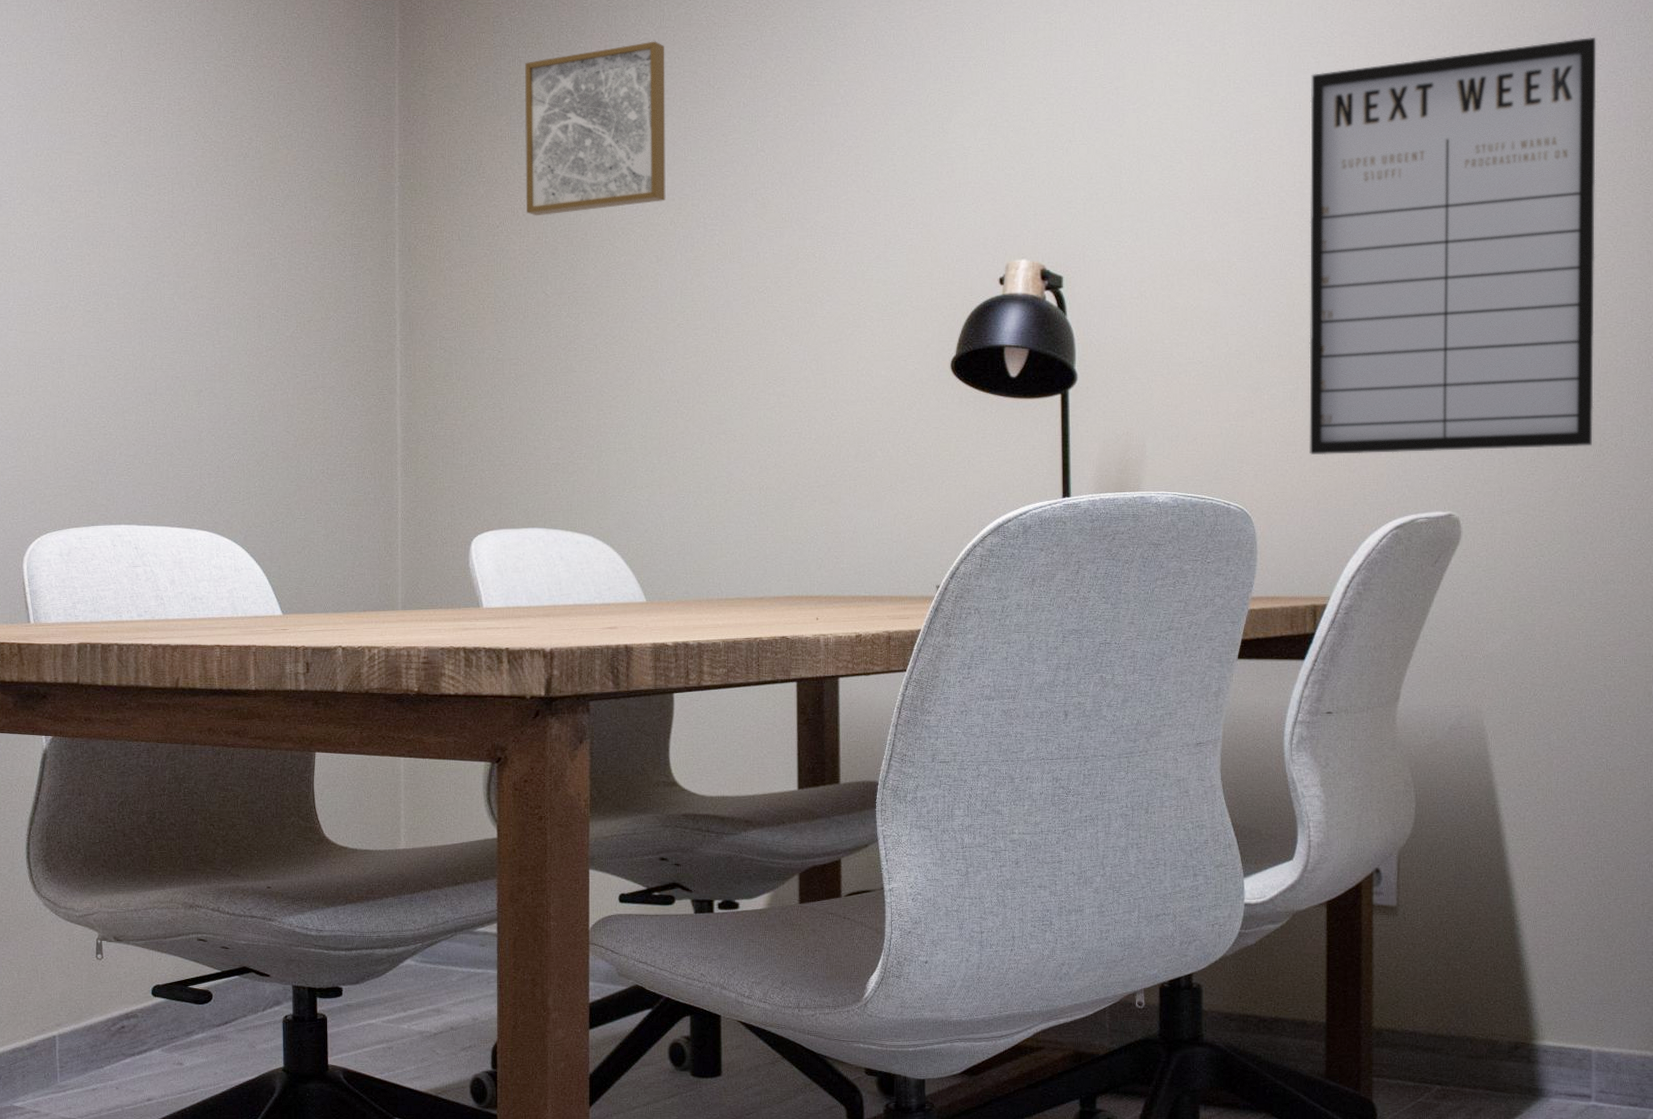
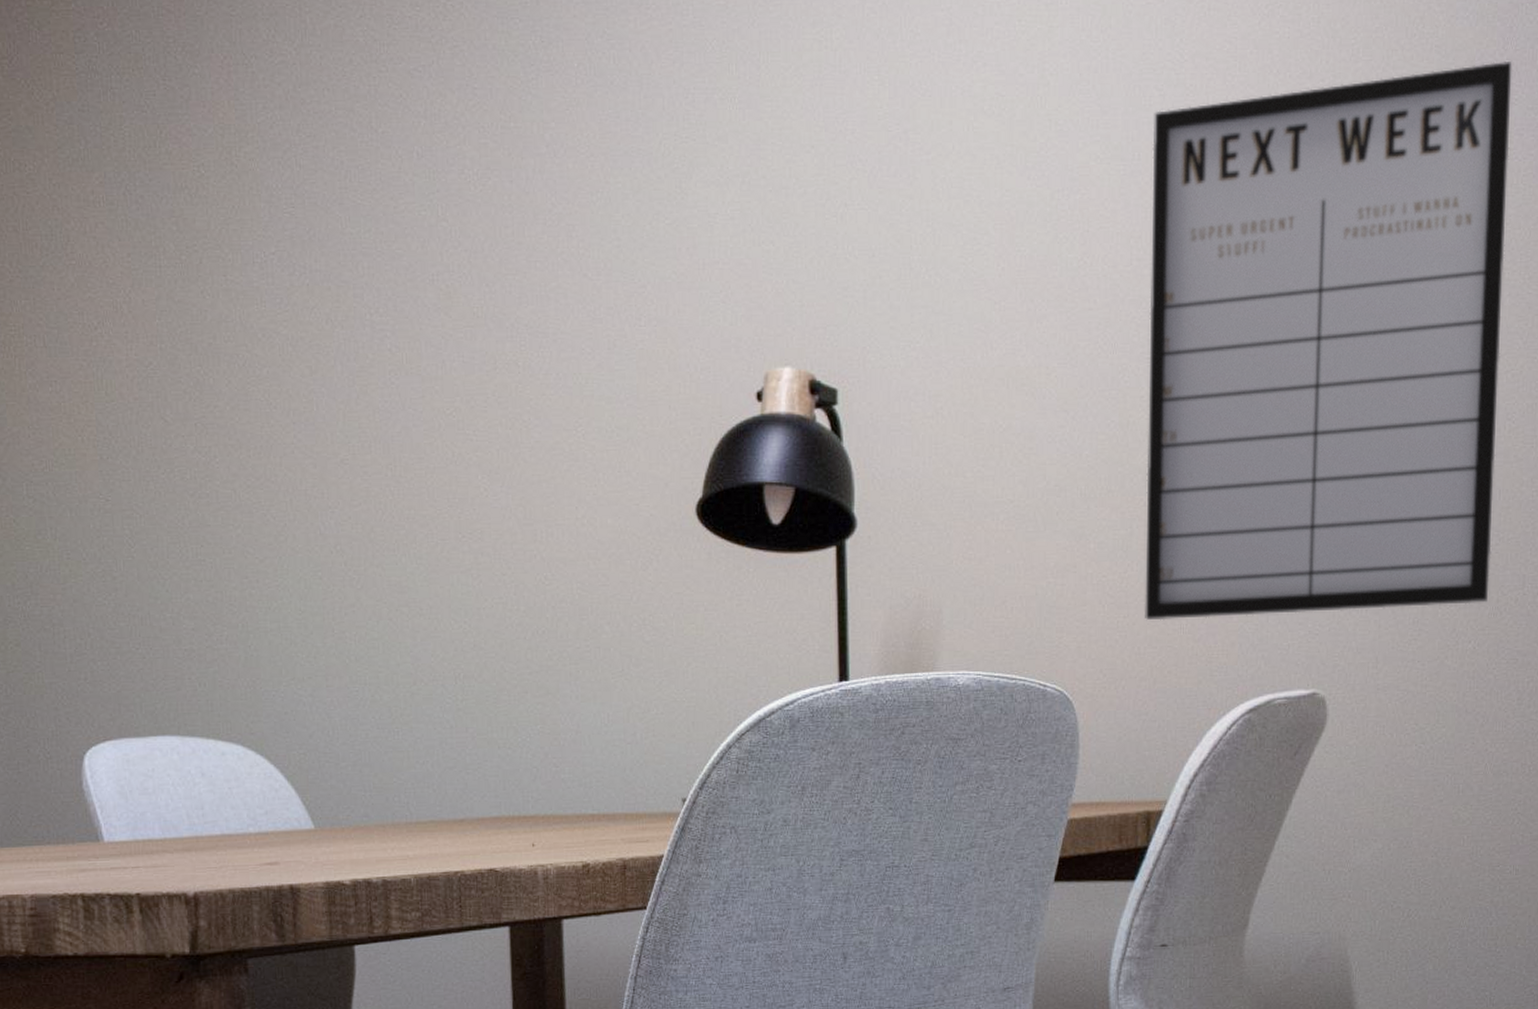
wall art: present [524,41,666,216] -> none [121,65,319,313]

